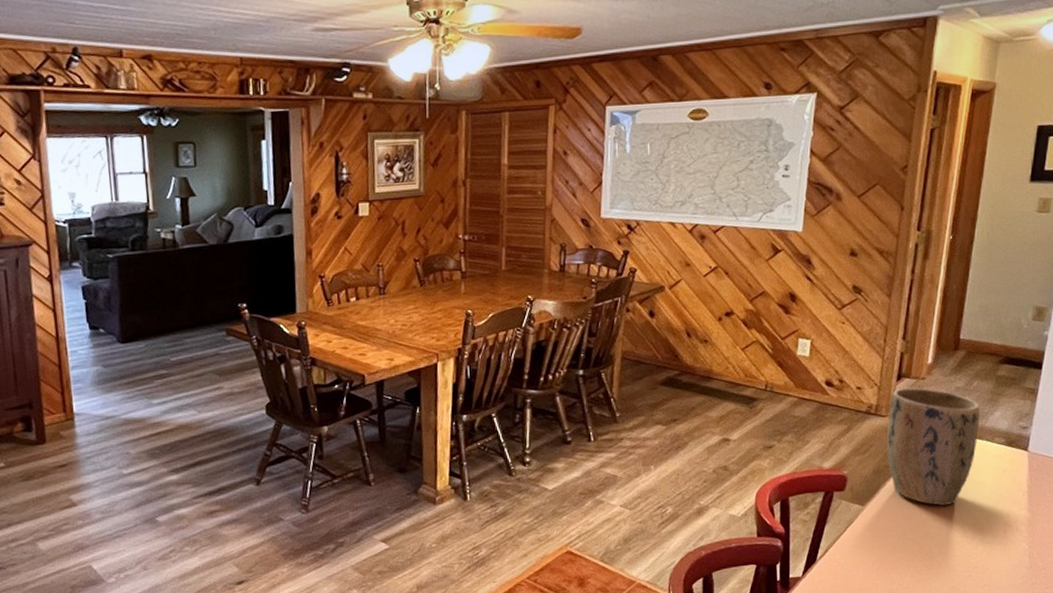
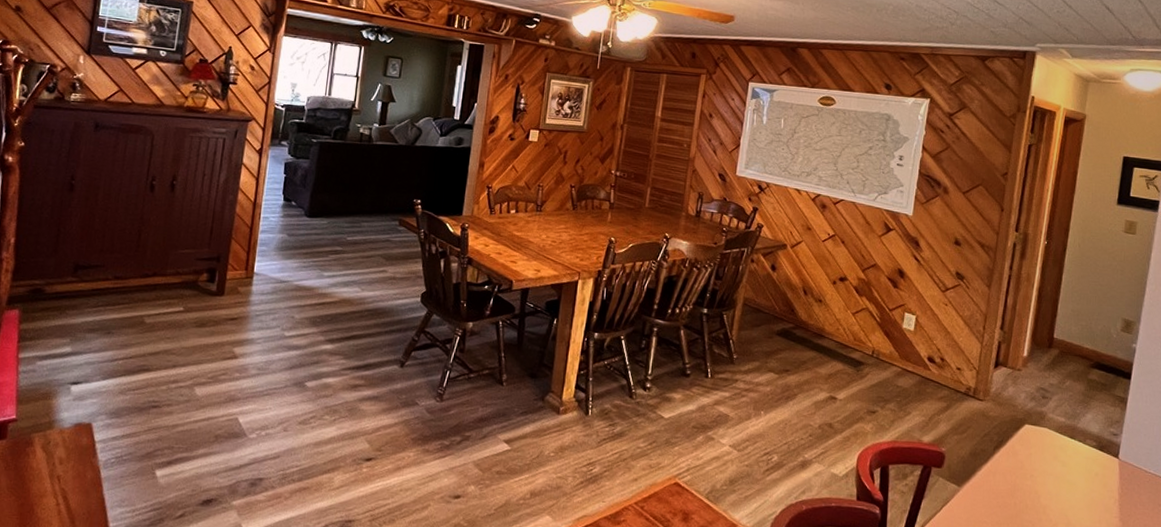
plant pot: present [887,387,981,506] -> none [983,376,1073,500]

